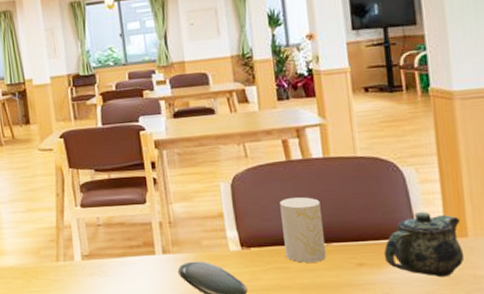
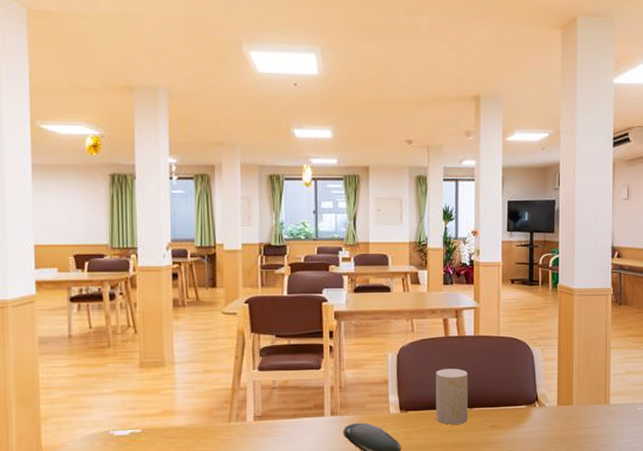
teapot: present [383,211,465,278] -> none [511,383,569,437]

